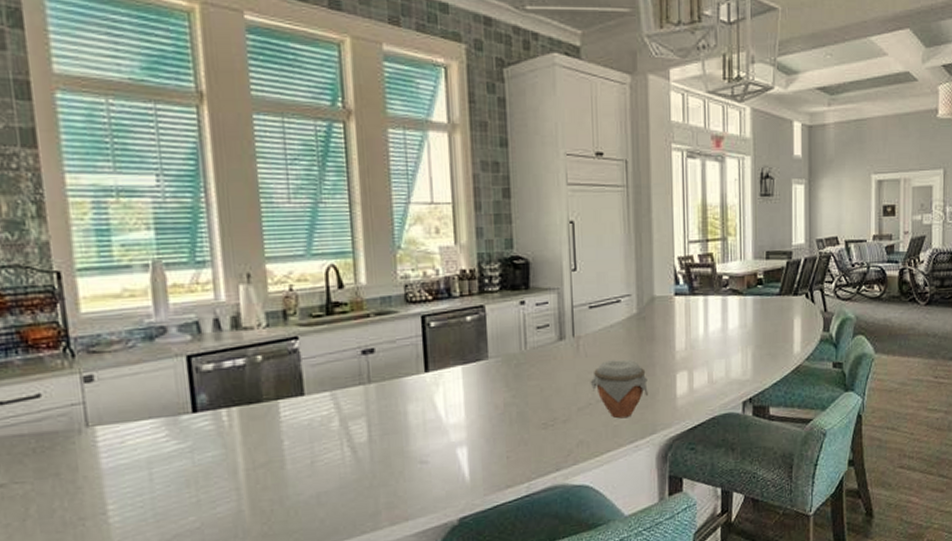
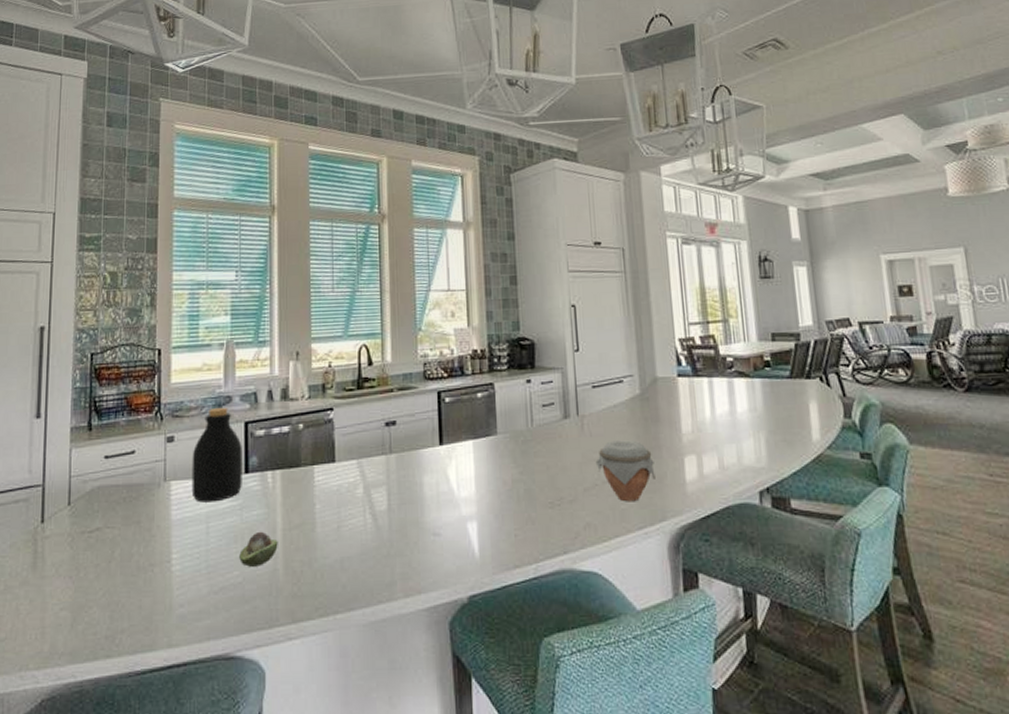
bottle: none [120,339,190,448] -> present [191,407,242,503]
fruit: none [194,473,241,511] -> present [239,531,278,567]

